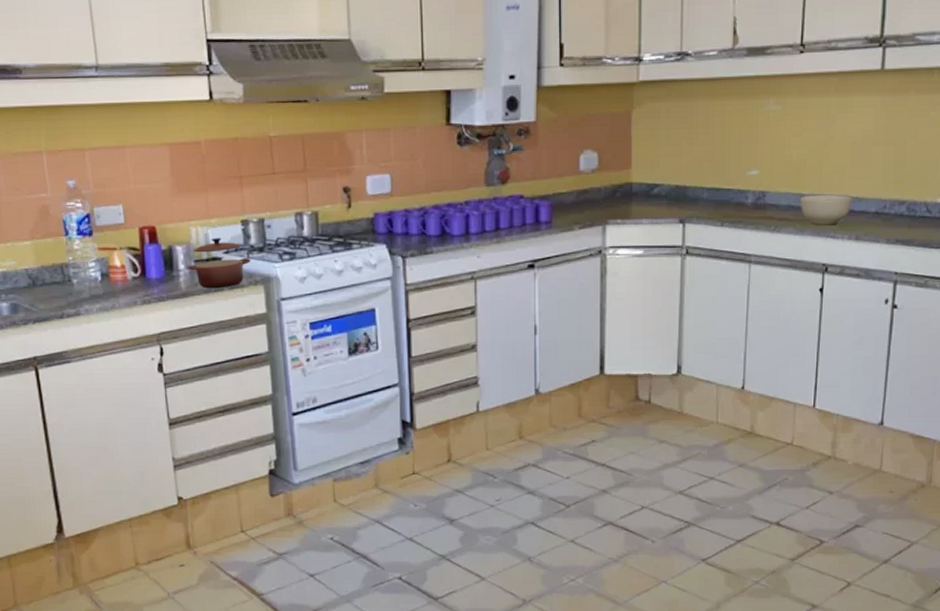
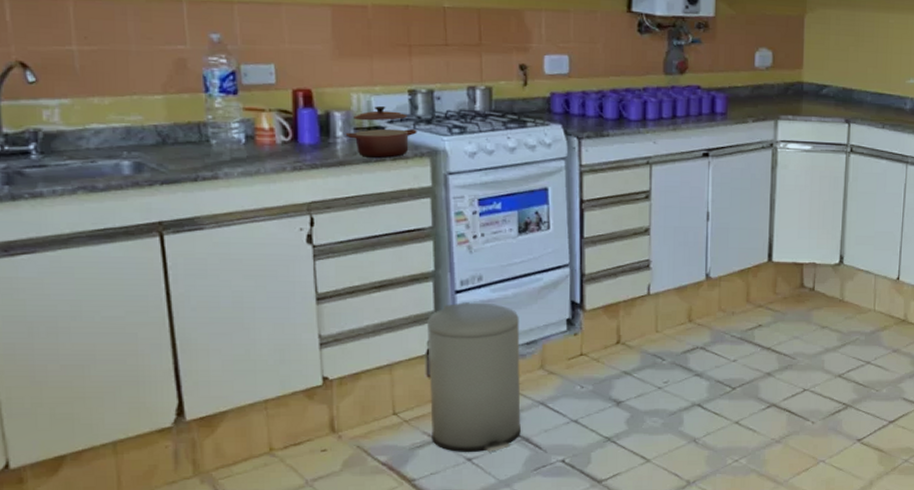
pedal bin: none [268,424,359,569] -> present [427,302,521,453]

